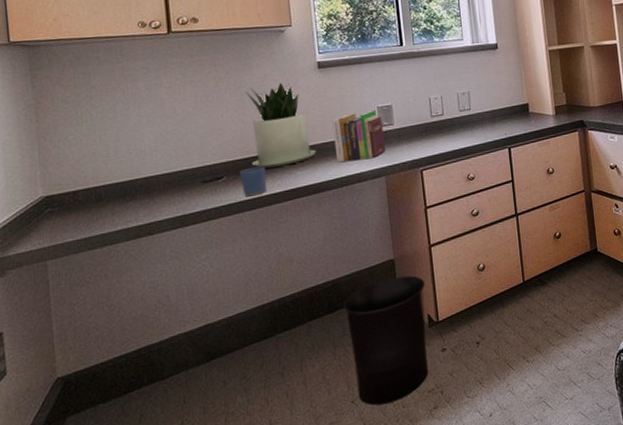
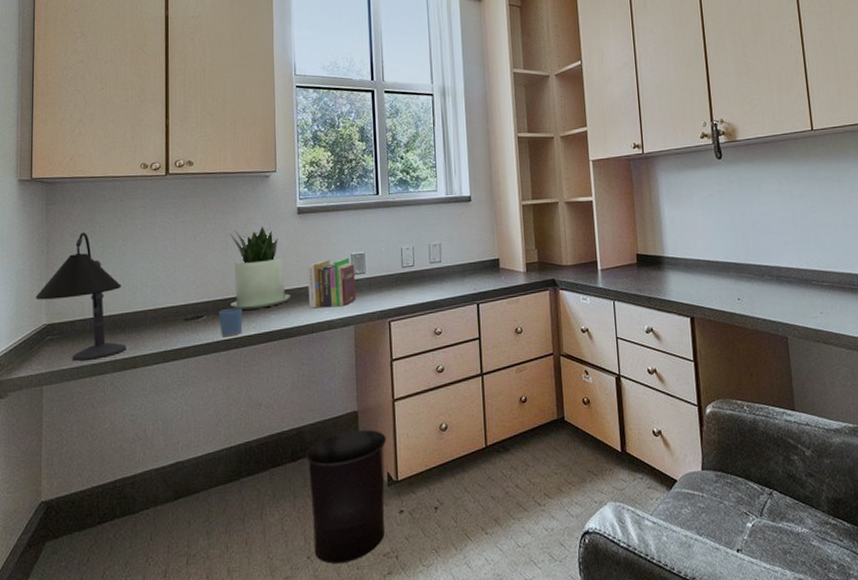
desk lamp: none [27,97,140,233] -> present [35,232,126,361]

